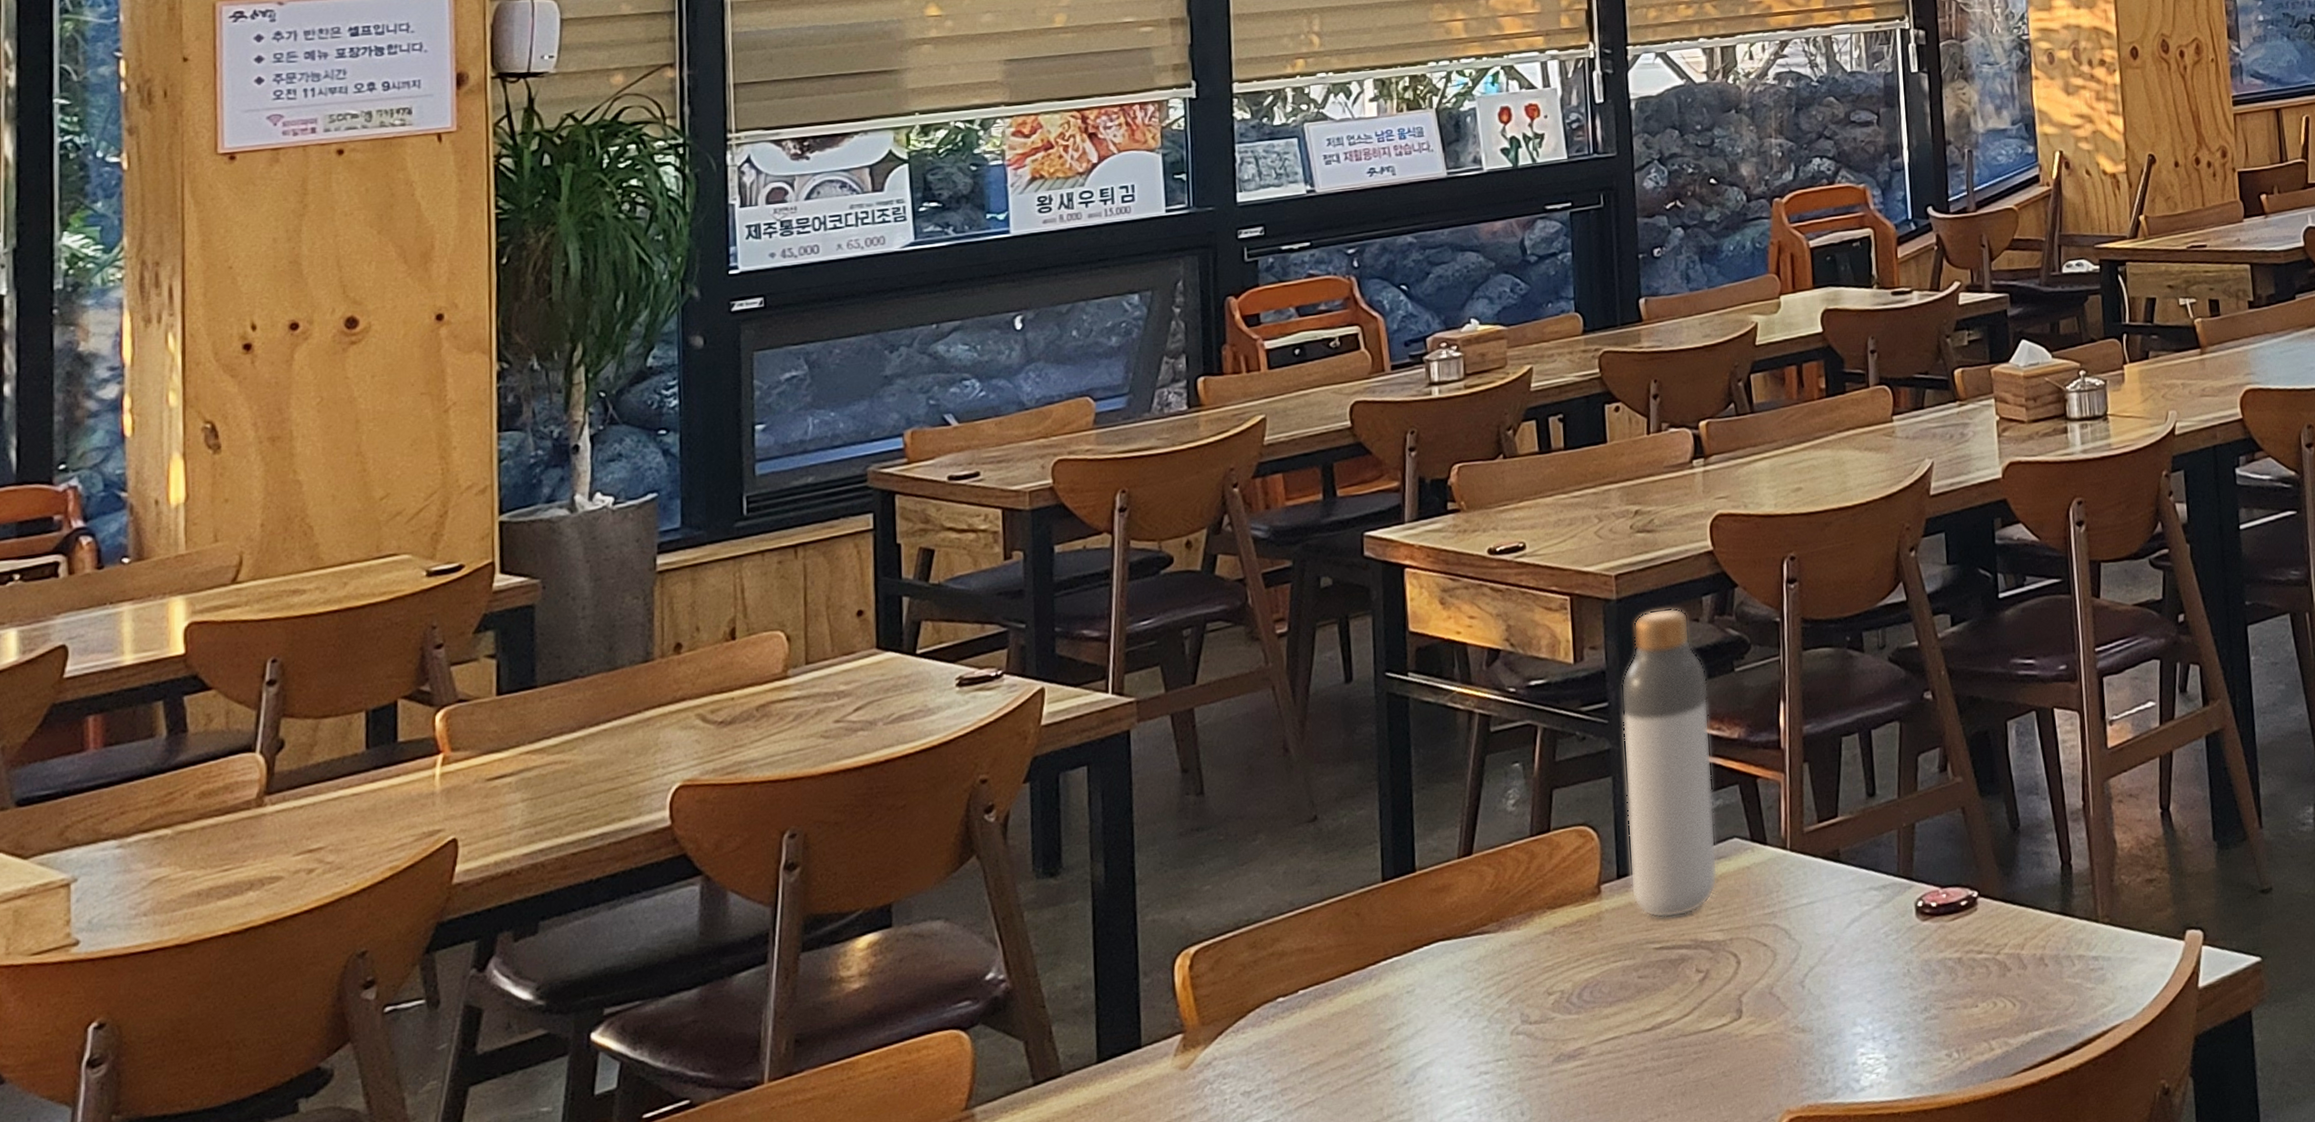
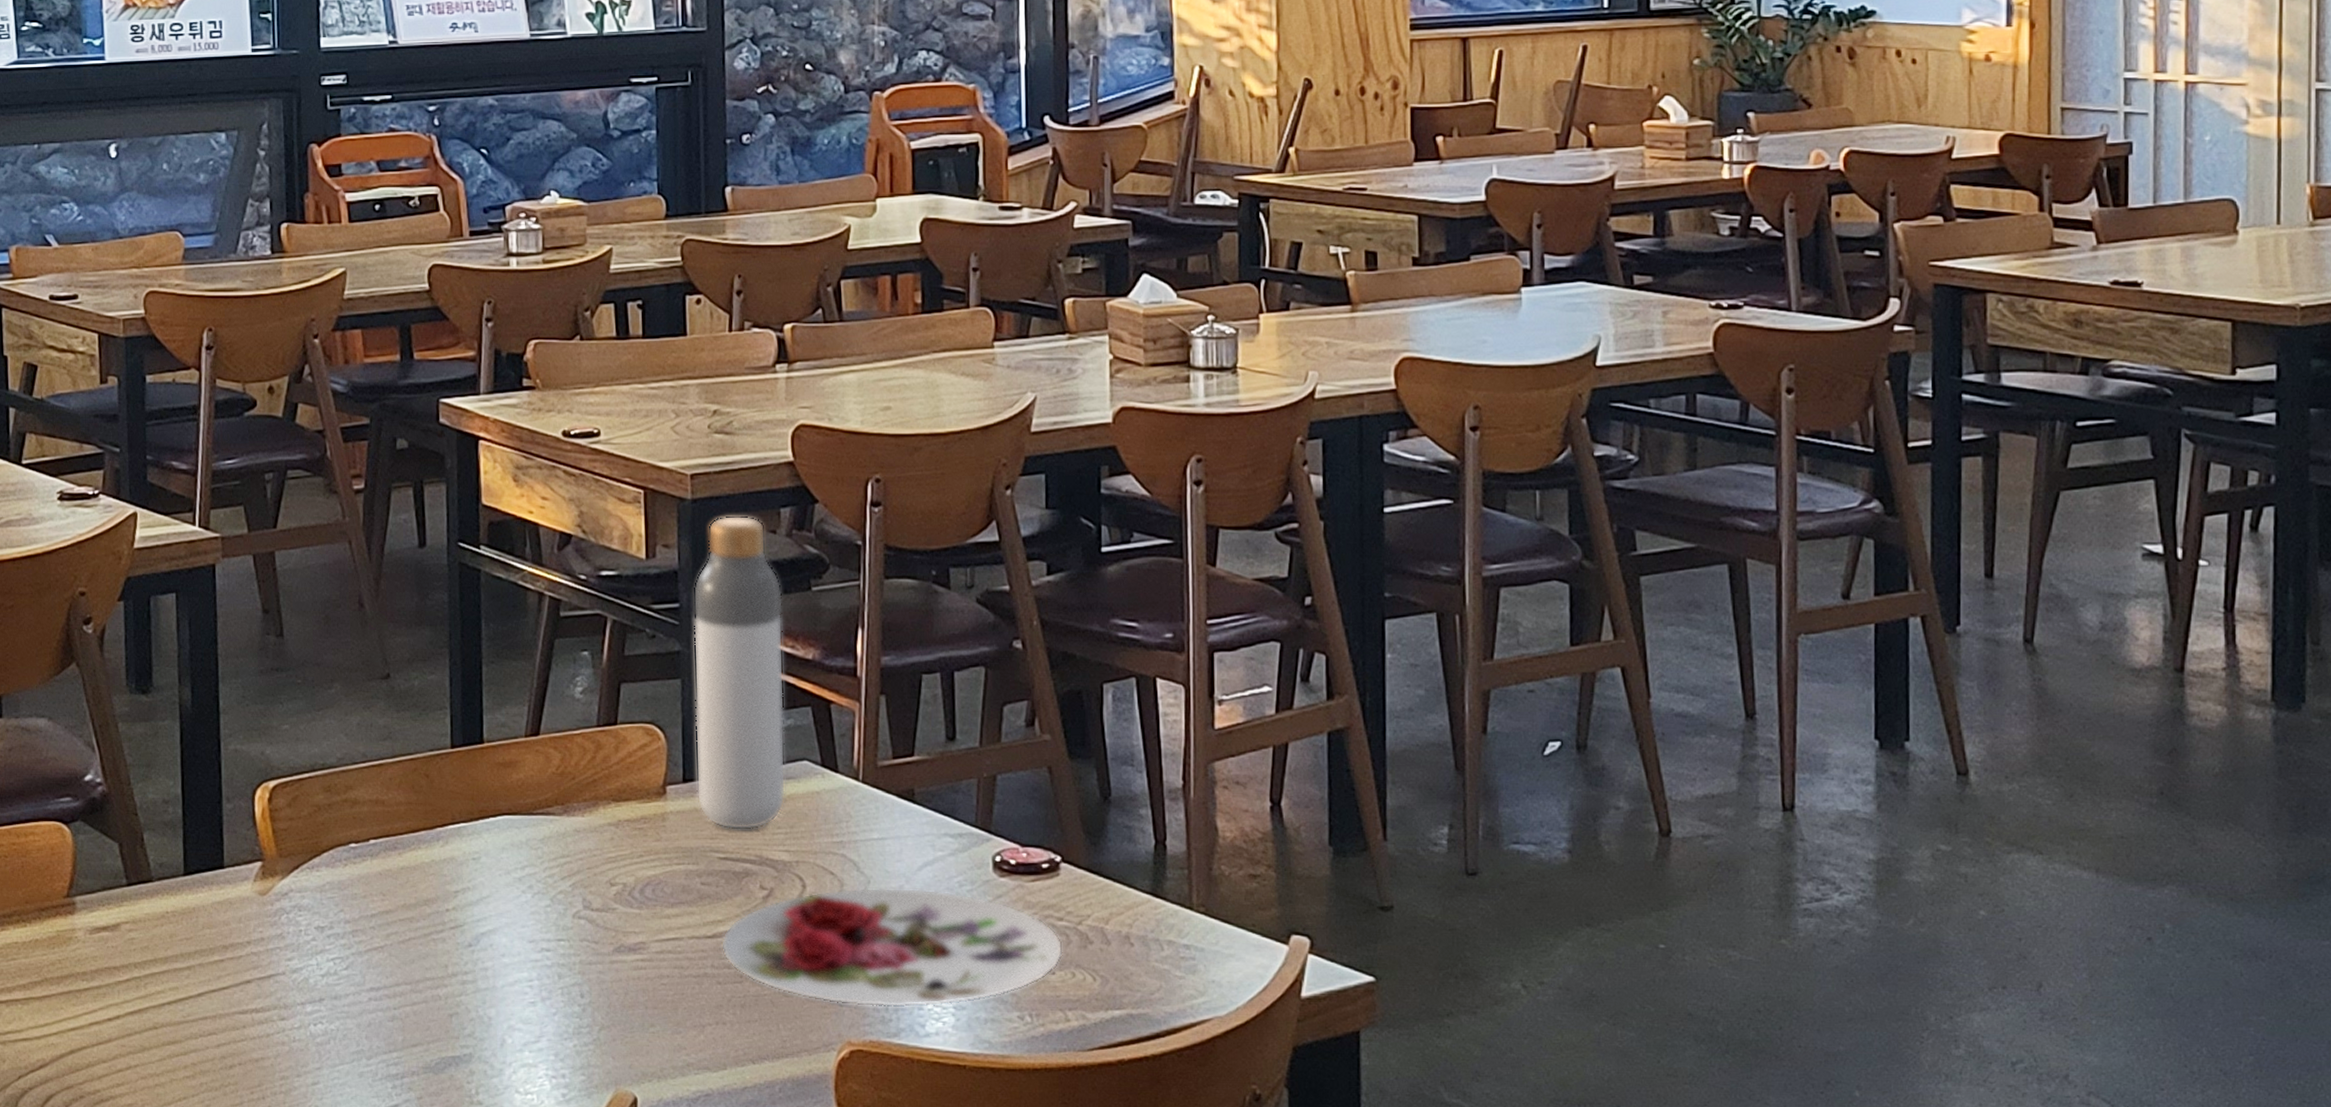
plate: none [1659,943,1985,1075] -> present [720,887,1063,1008]

